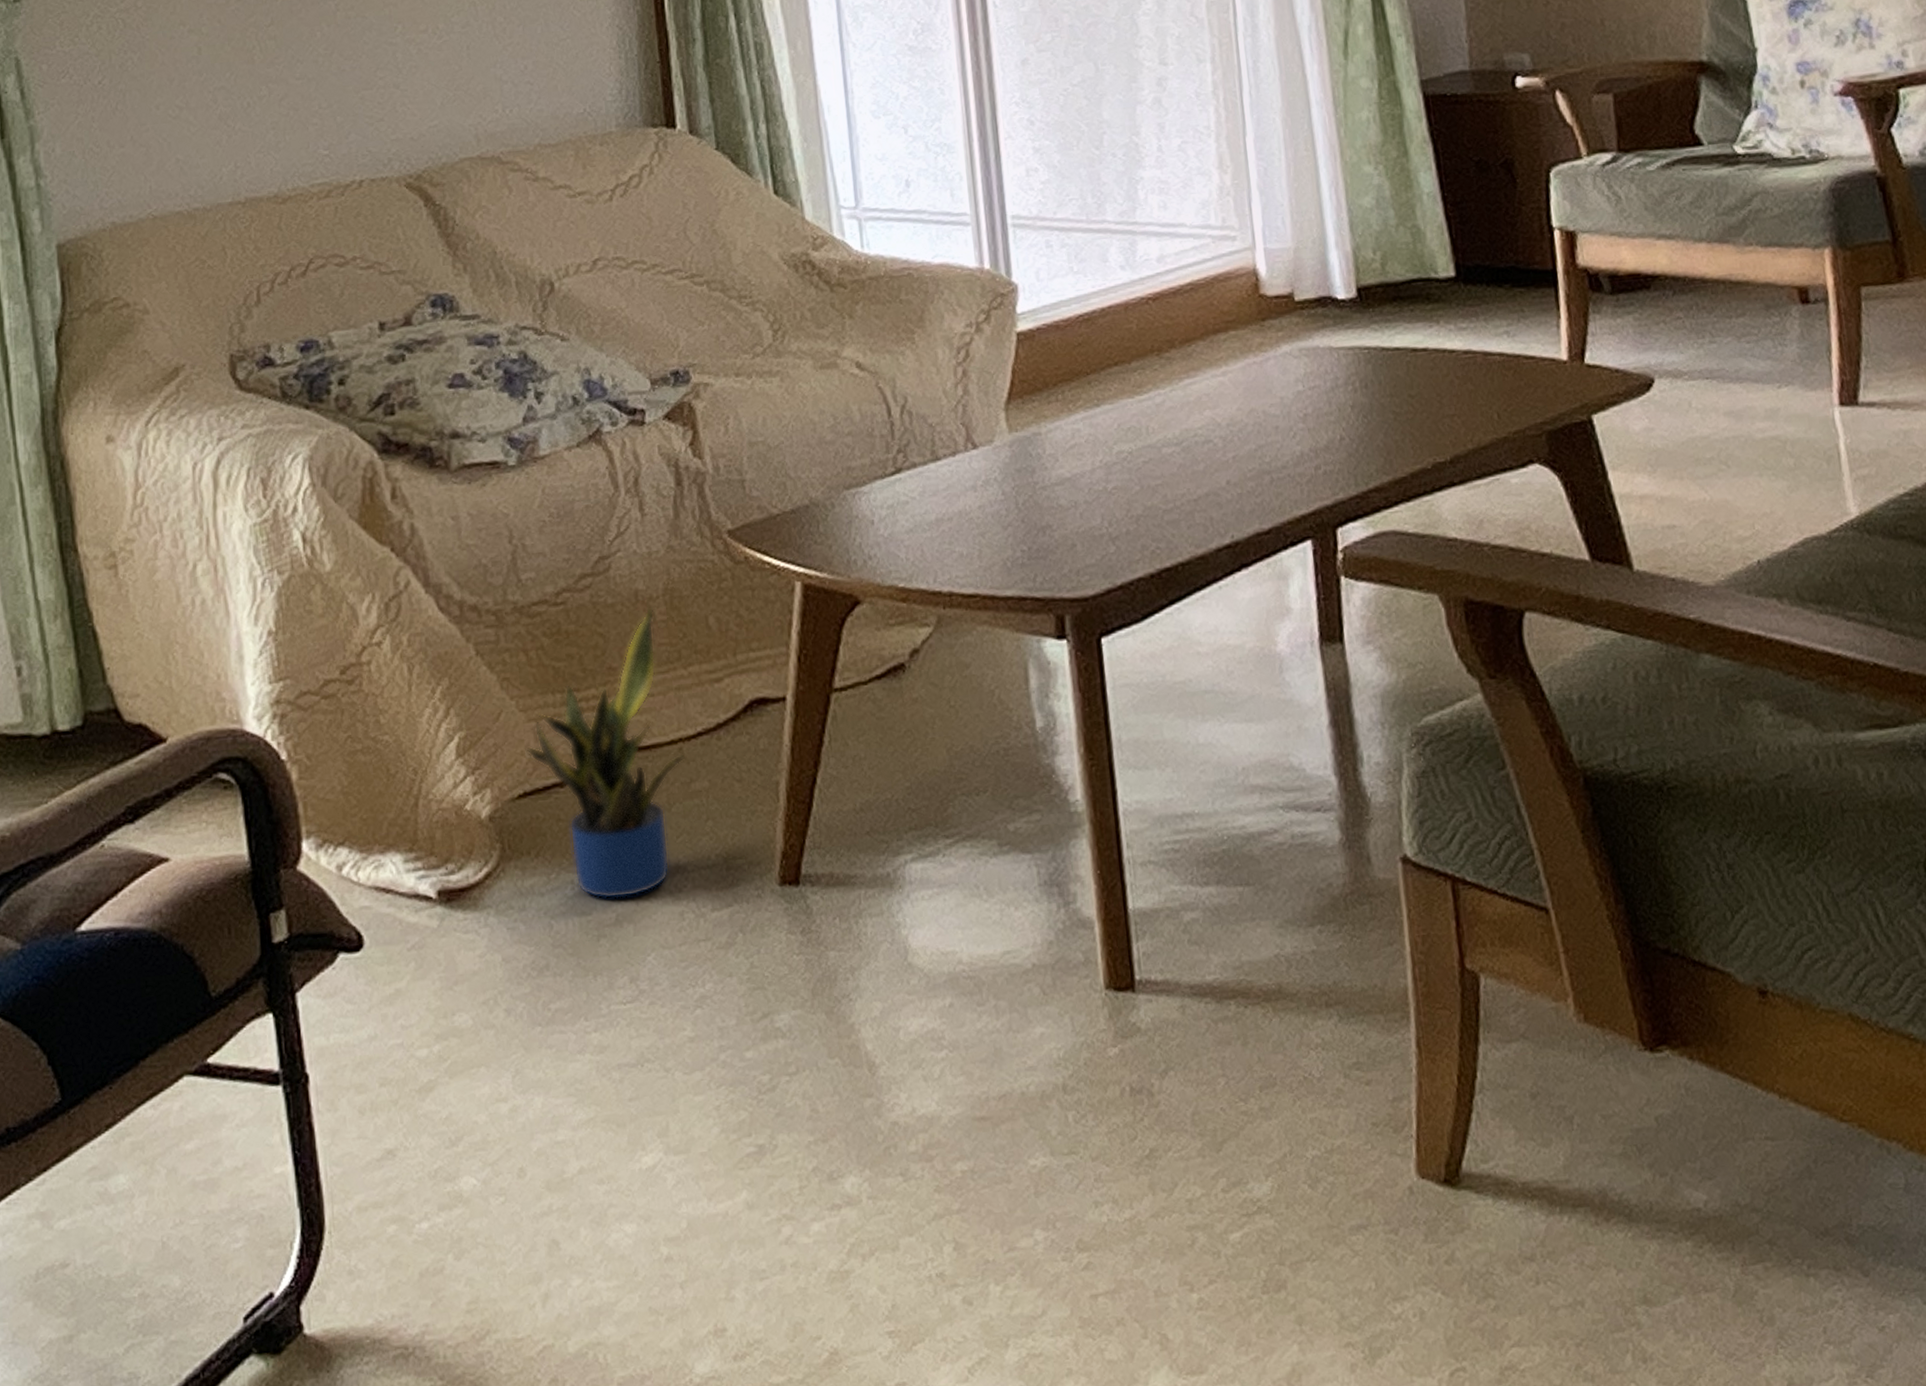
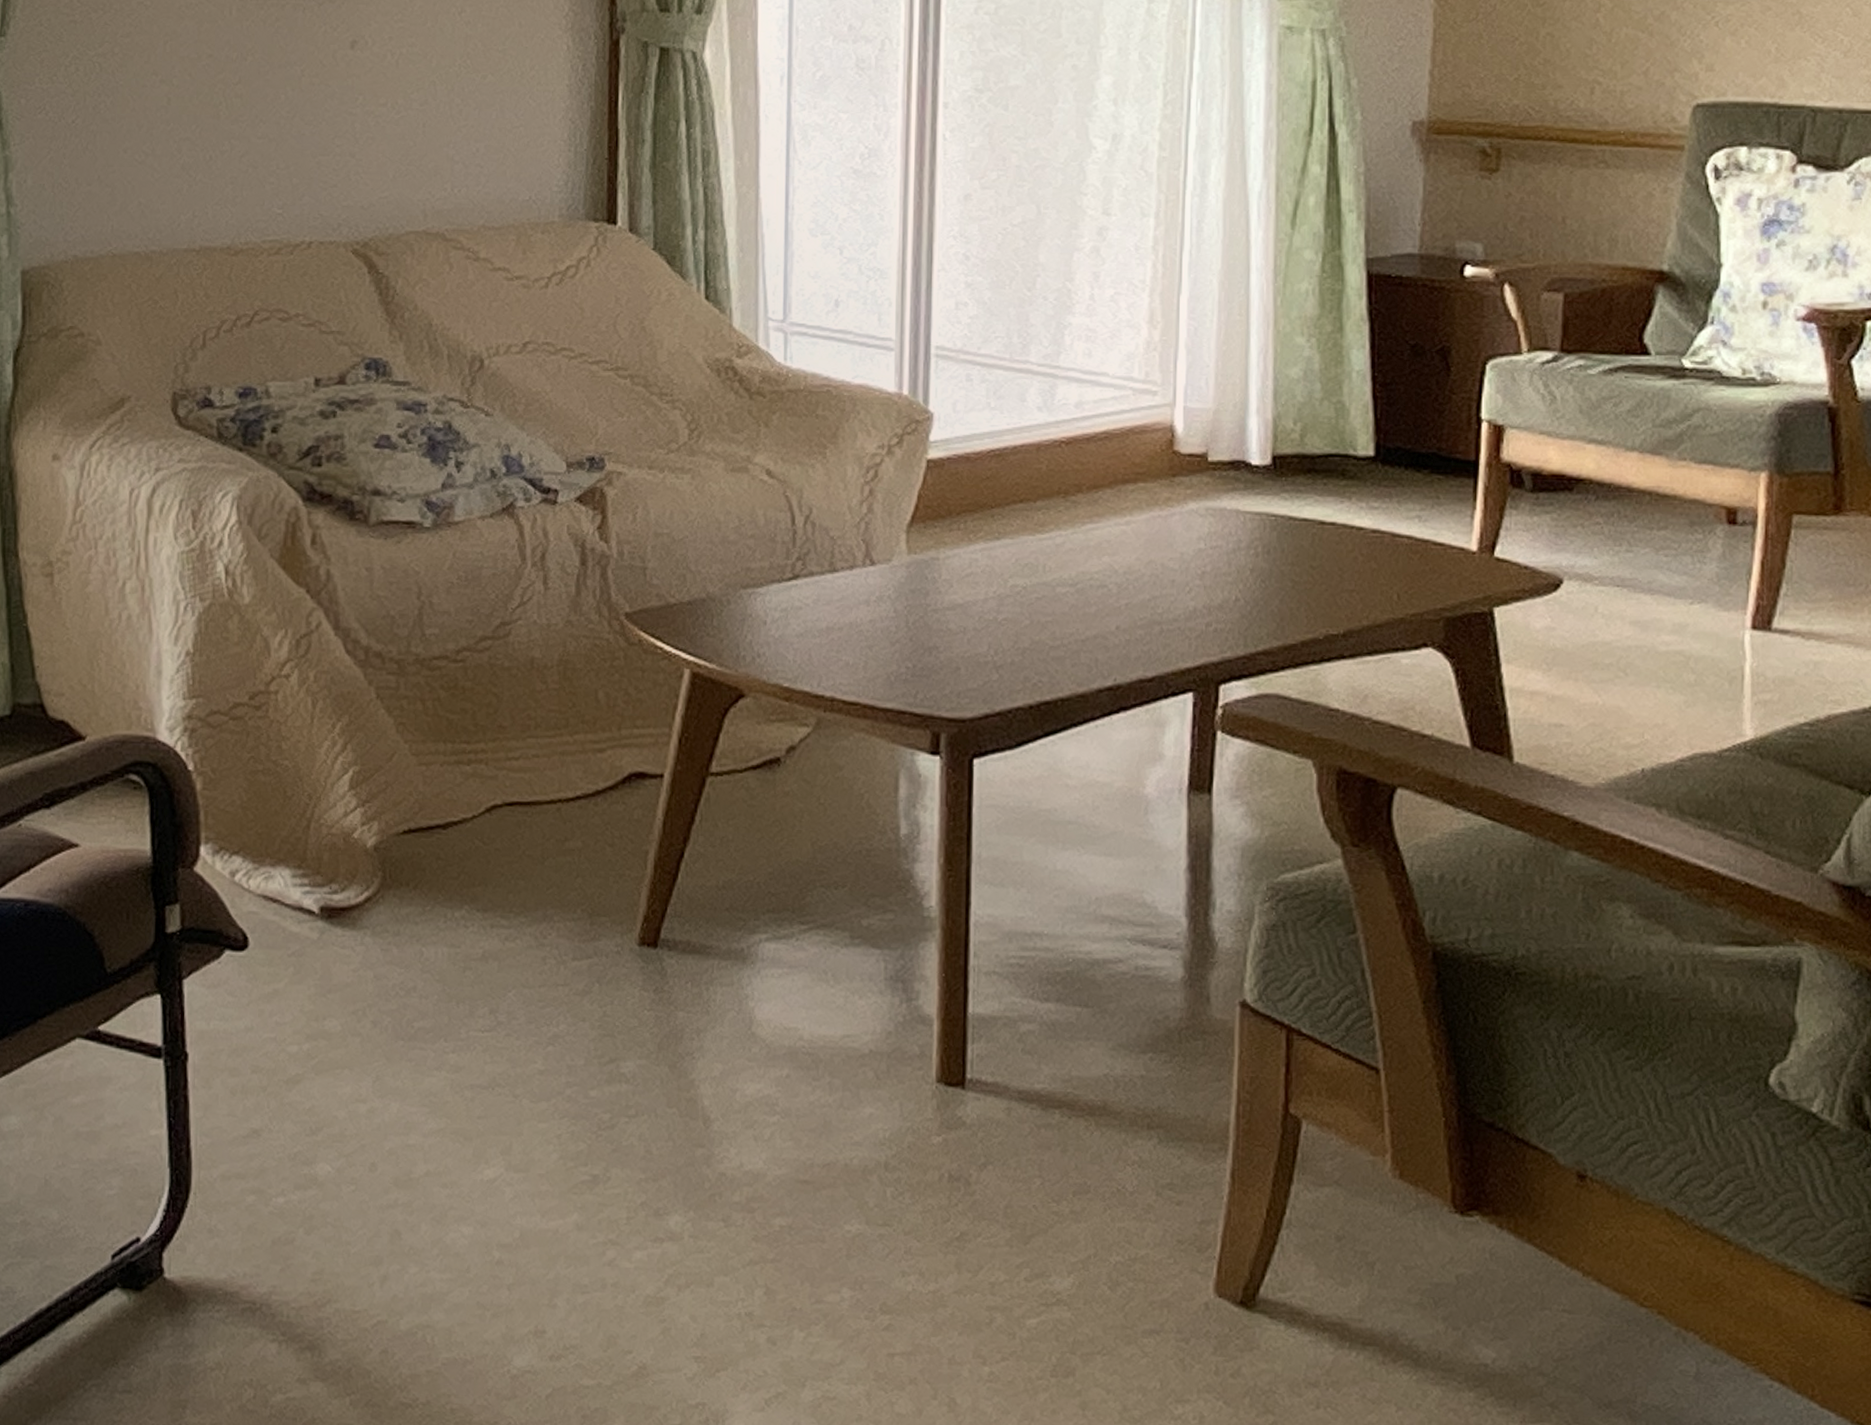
potted plant: present [526,608,685,900] -> none [414,676,562,937]

